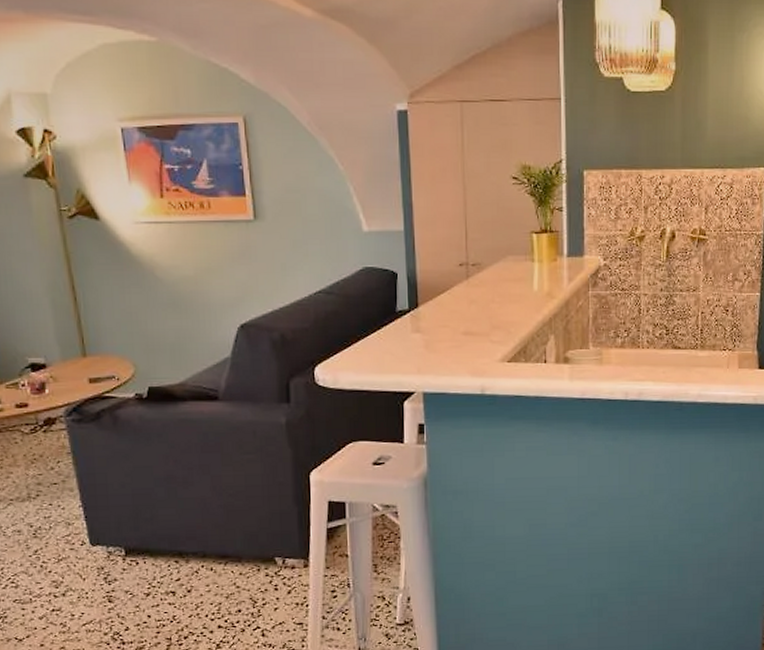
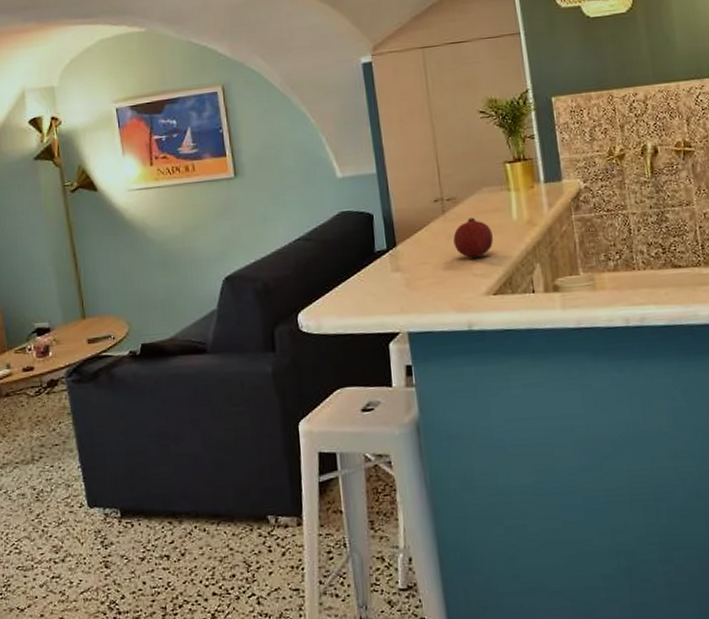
fruit: none [475,285,512,325] -> present [453,217,493,258]

